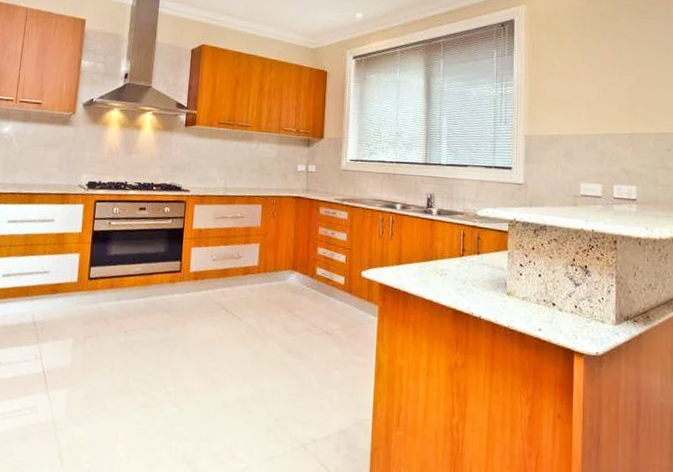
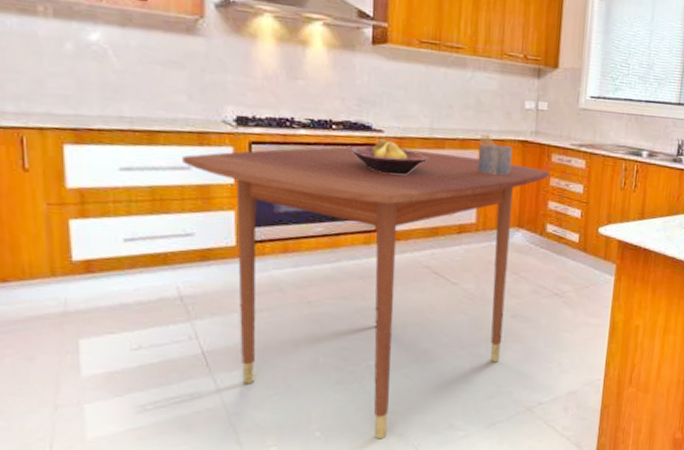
dining table: none [49,203,319,465] -> present [182,147,551,439]
fruit bowl: none [166,197,221,226] -> present [352,139,427,175]
napkin holder: none [260,192,288,226] -> present [477,134,513,176]

